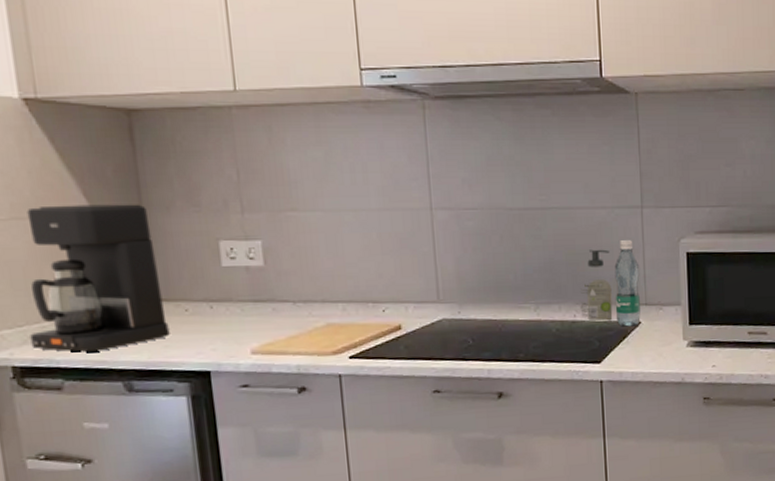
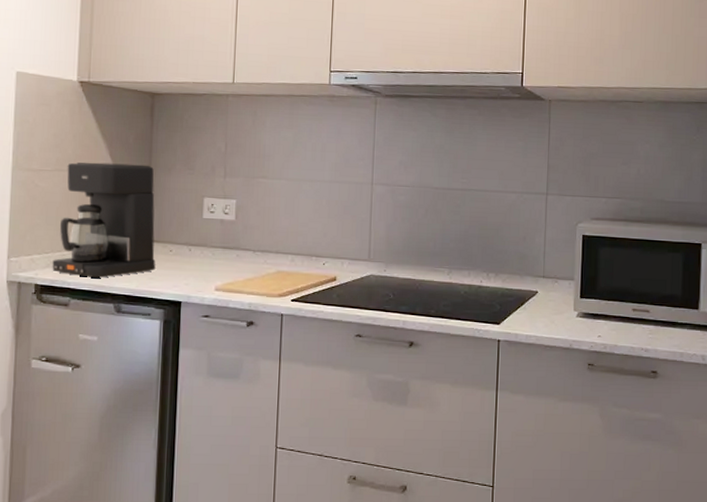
soap dispenser: present [581,249,613,321] -> none [487,226,516,289]
bottle: present [614,240,641,327] -> none [516,221,541,295]

